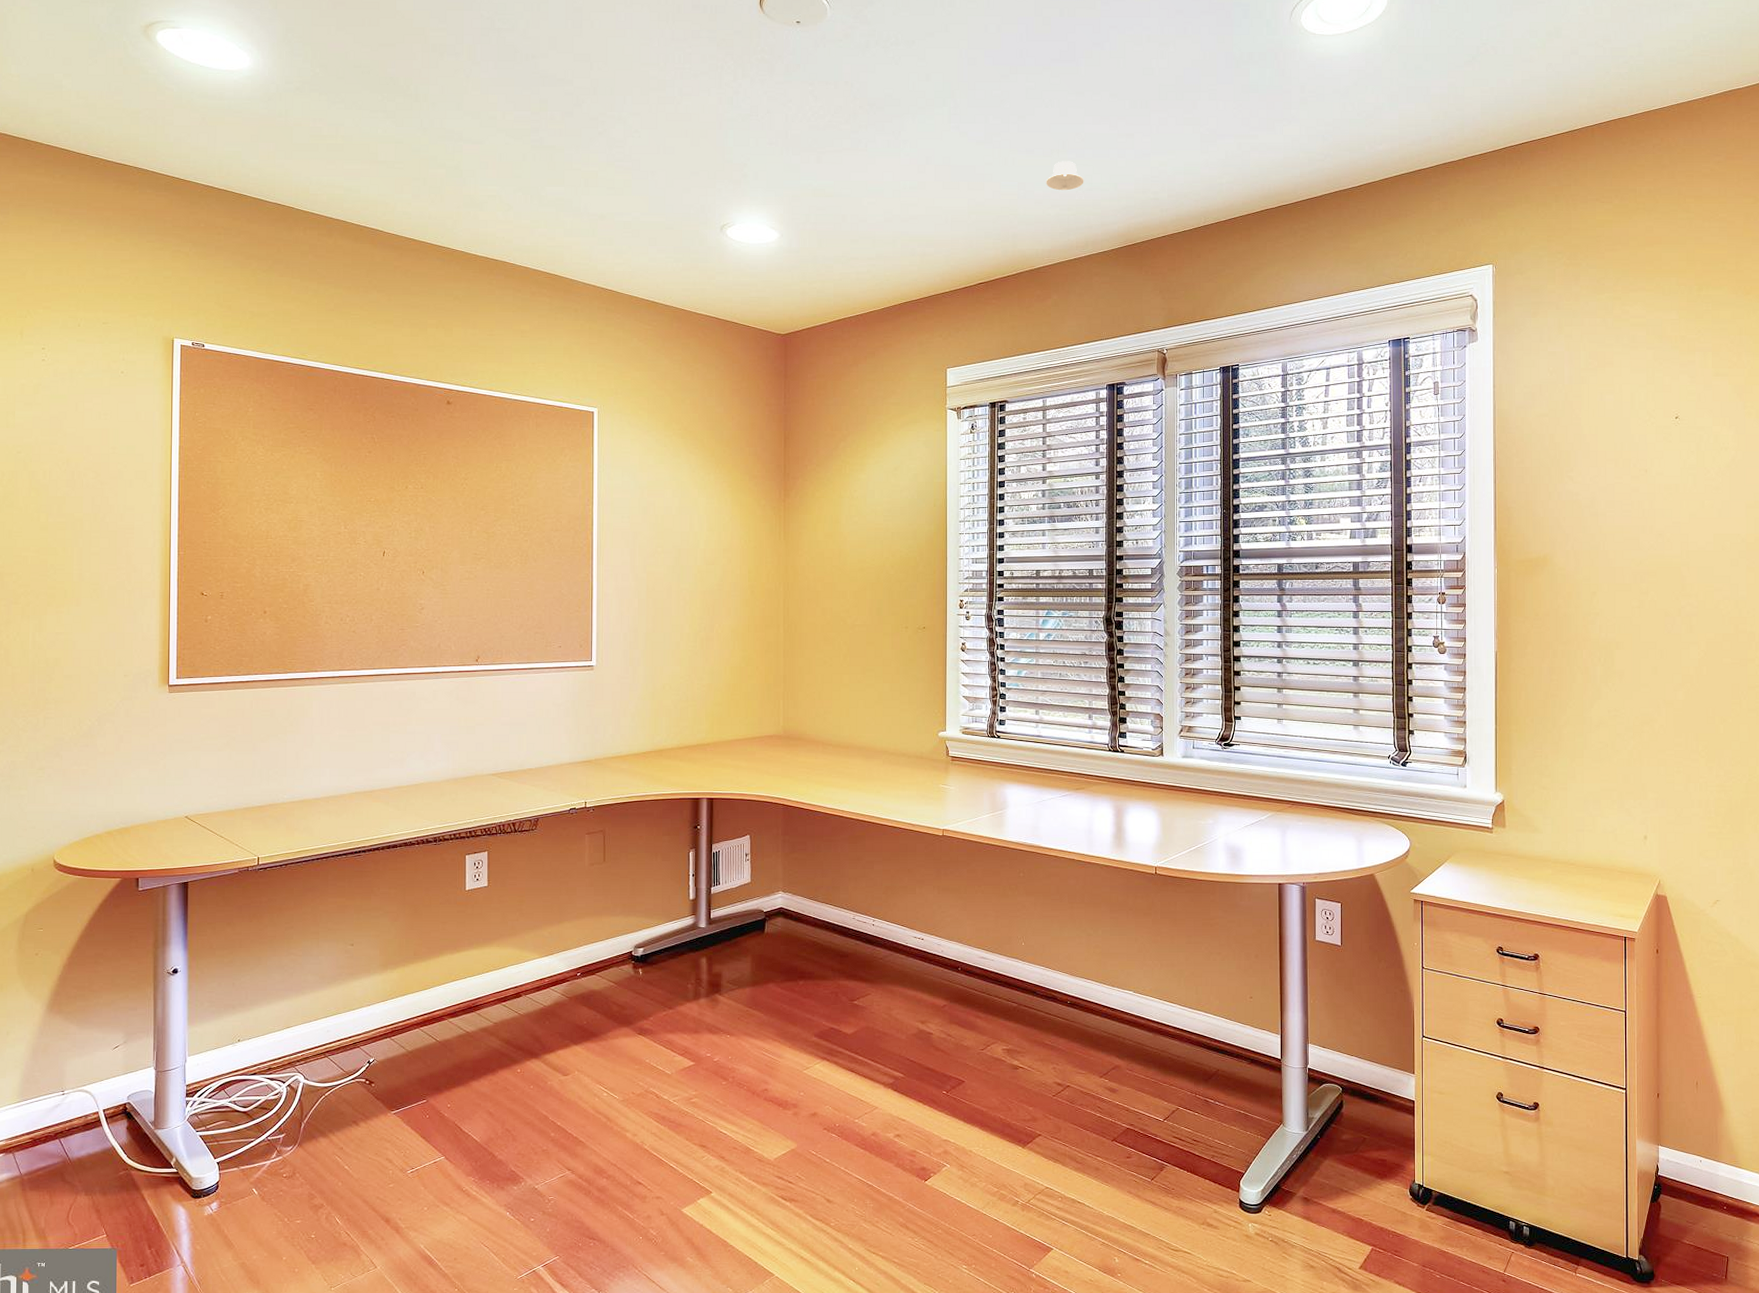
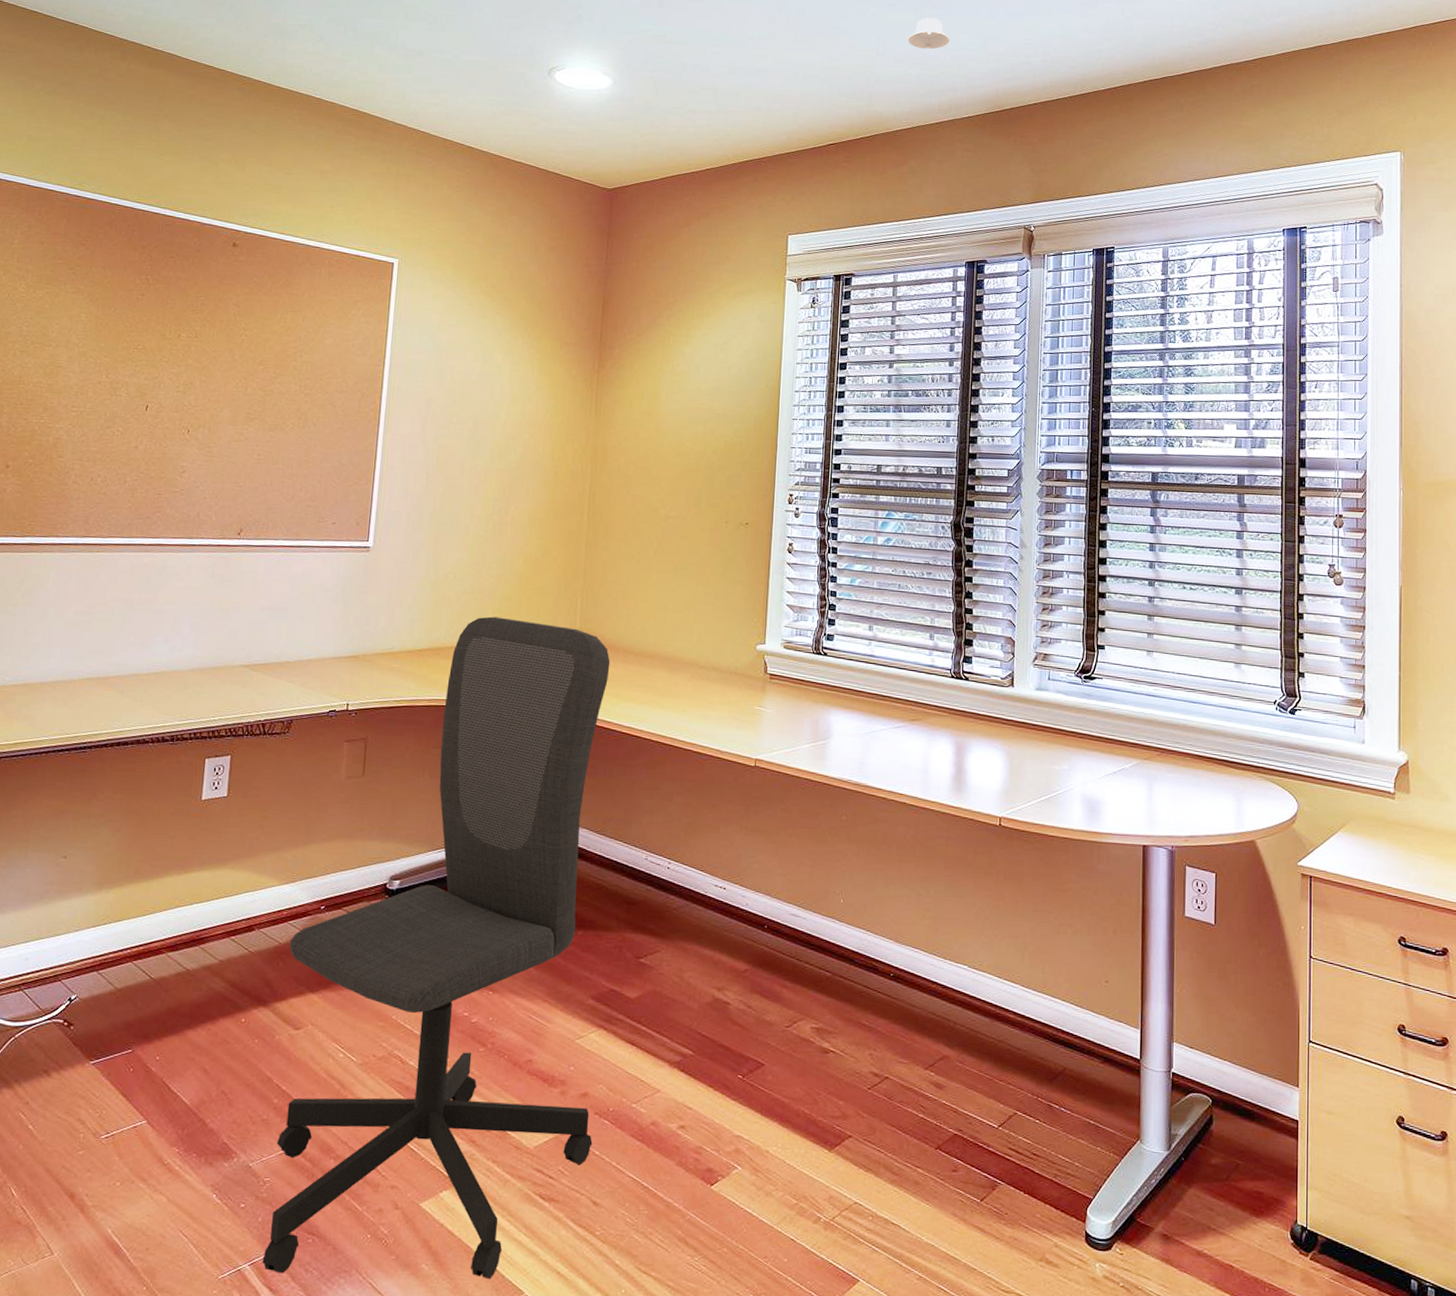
office chair: none [553,720,823,1272] -> present [262,616,610,1280]

